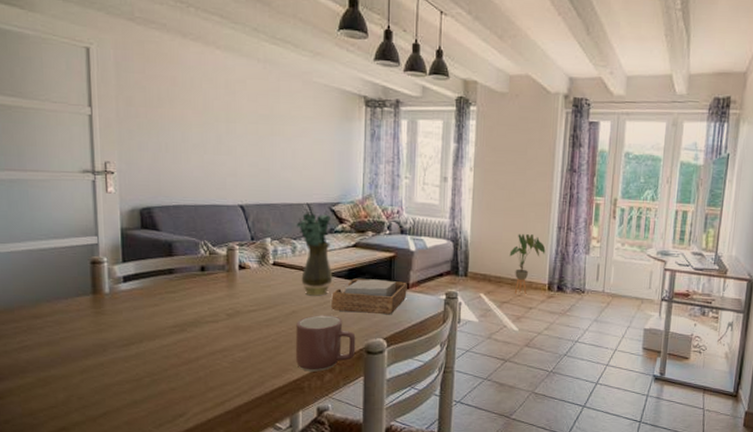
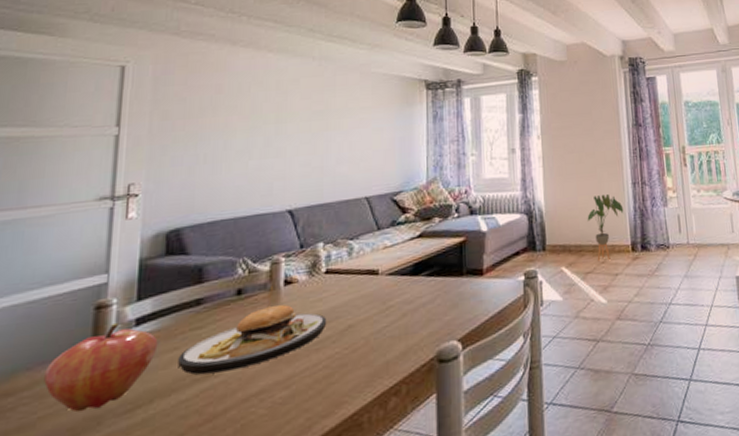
fruit: none [60,276,142,339] -> present [44,322,158,413]
plate: none [159,268,275,330] -> present [178,286,327,375]
mug: present [295,315,356,372] -> none [351,322,426,401]
vase: present [296,209,333,296] -> none [353,203,396,303]
napkin holder: present [331,278,407,315] -> none [395,268,482,316]

